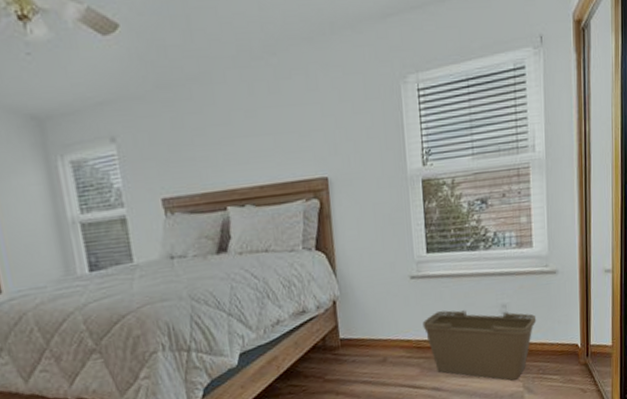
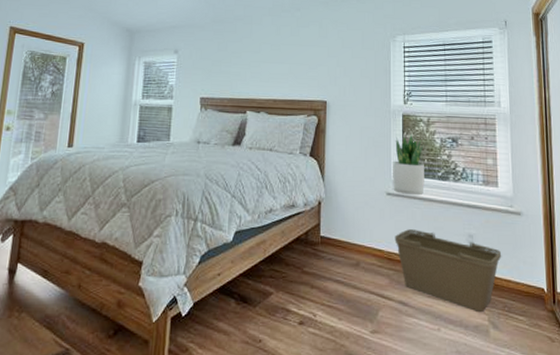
planter: none [414,202,452,275] -> present [393,134,425,196]

